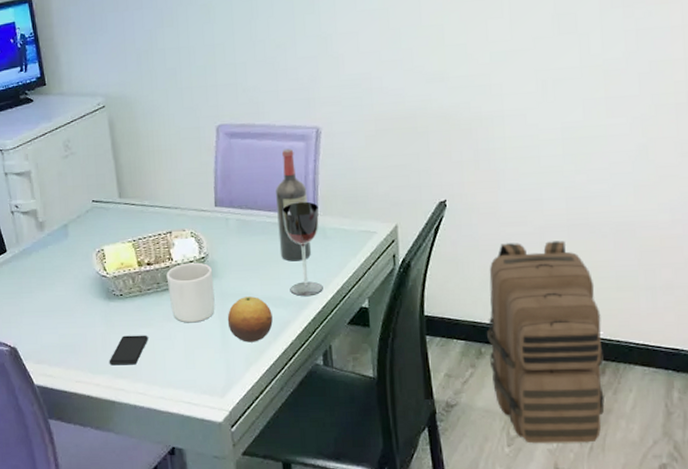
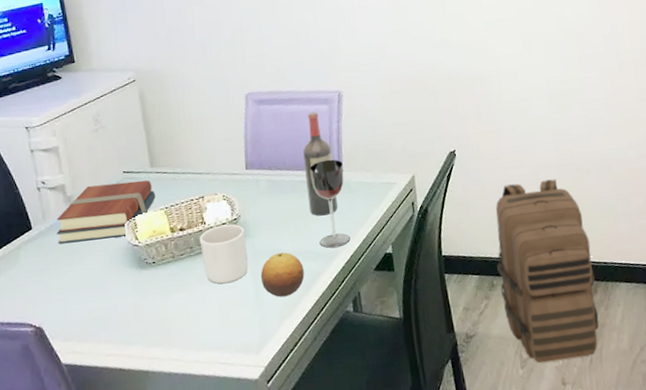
books: none [29,210,124,269] -> present [56,180,156,243]
mobile phone: present [109,335,148,366] -> none [141,300,182,335]

